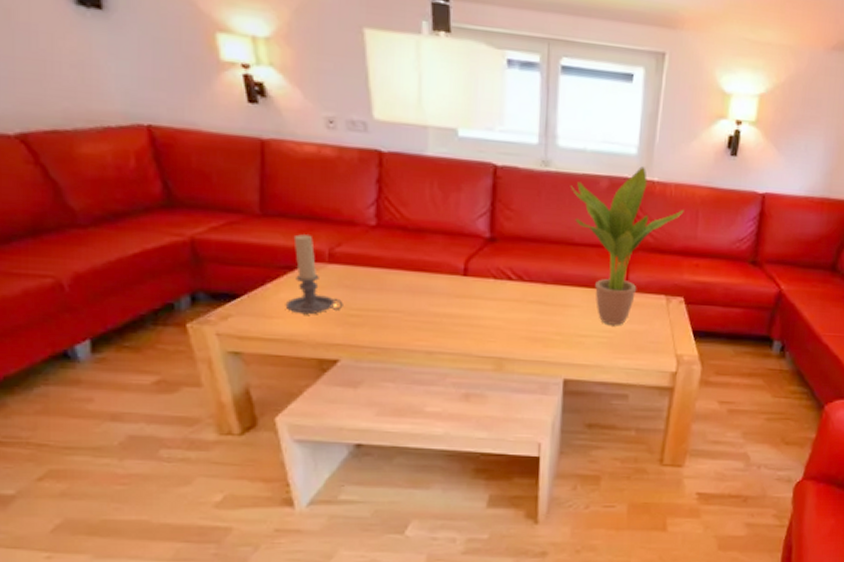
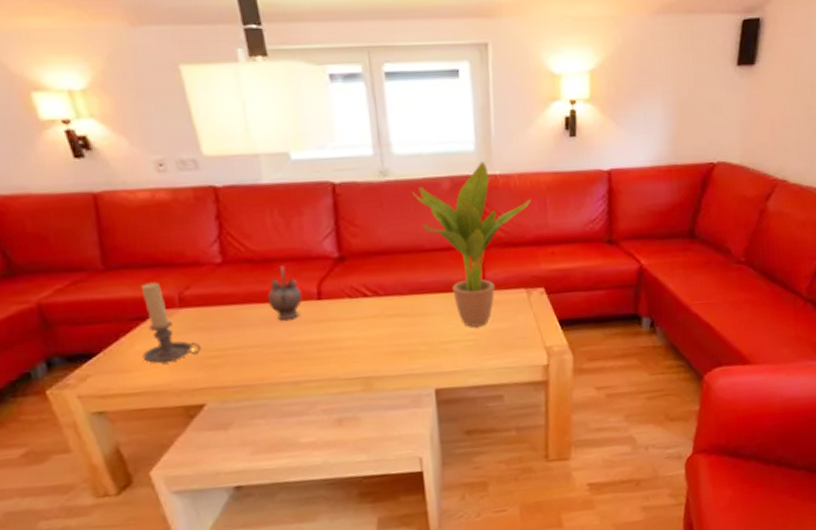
teapot: none [414,237,448,291] -> present [267,266,302,321]

